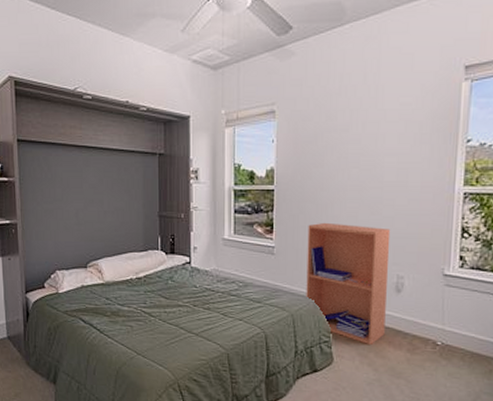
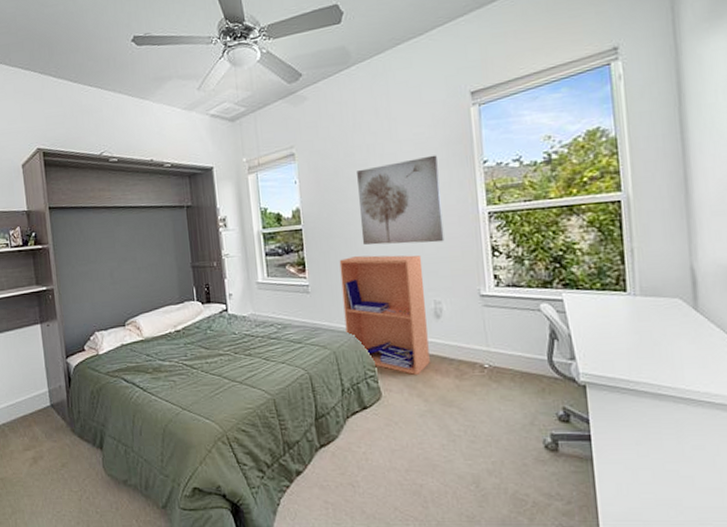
wall art: none [333,128,420,218] -> present [357,155,444,245]

